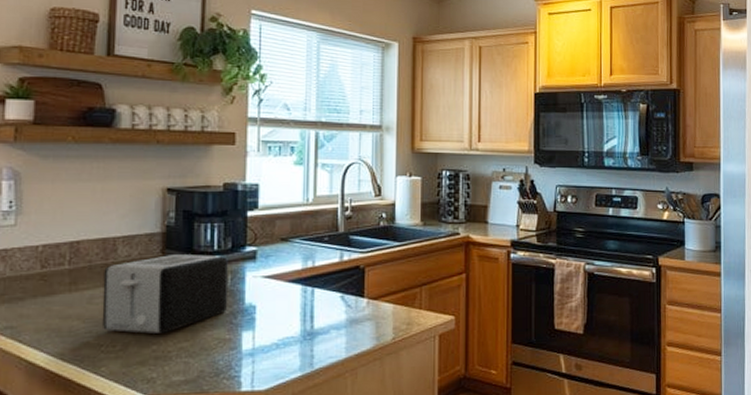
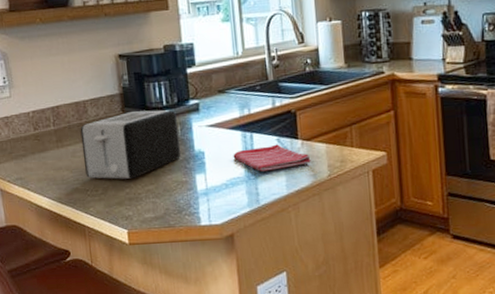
dish towel: none [289,301,376,331] -> present [233,144,311,171]

